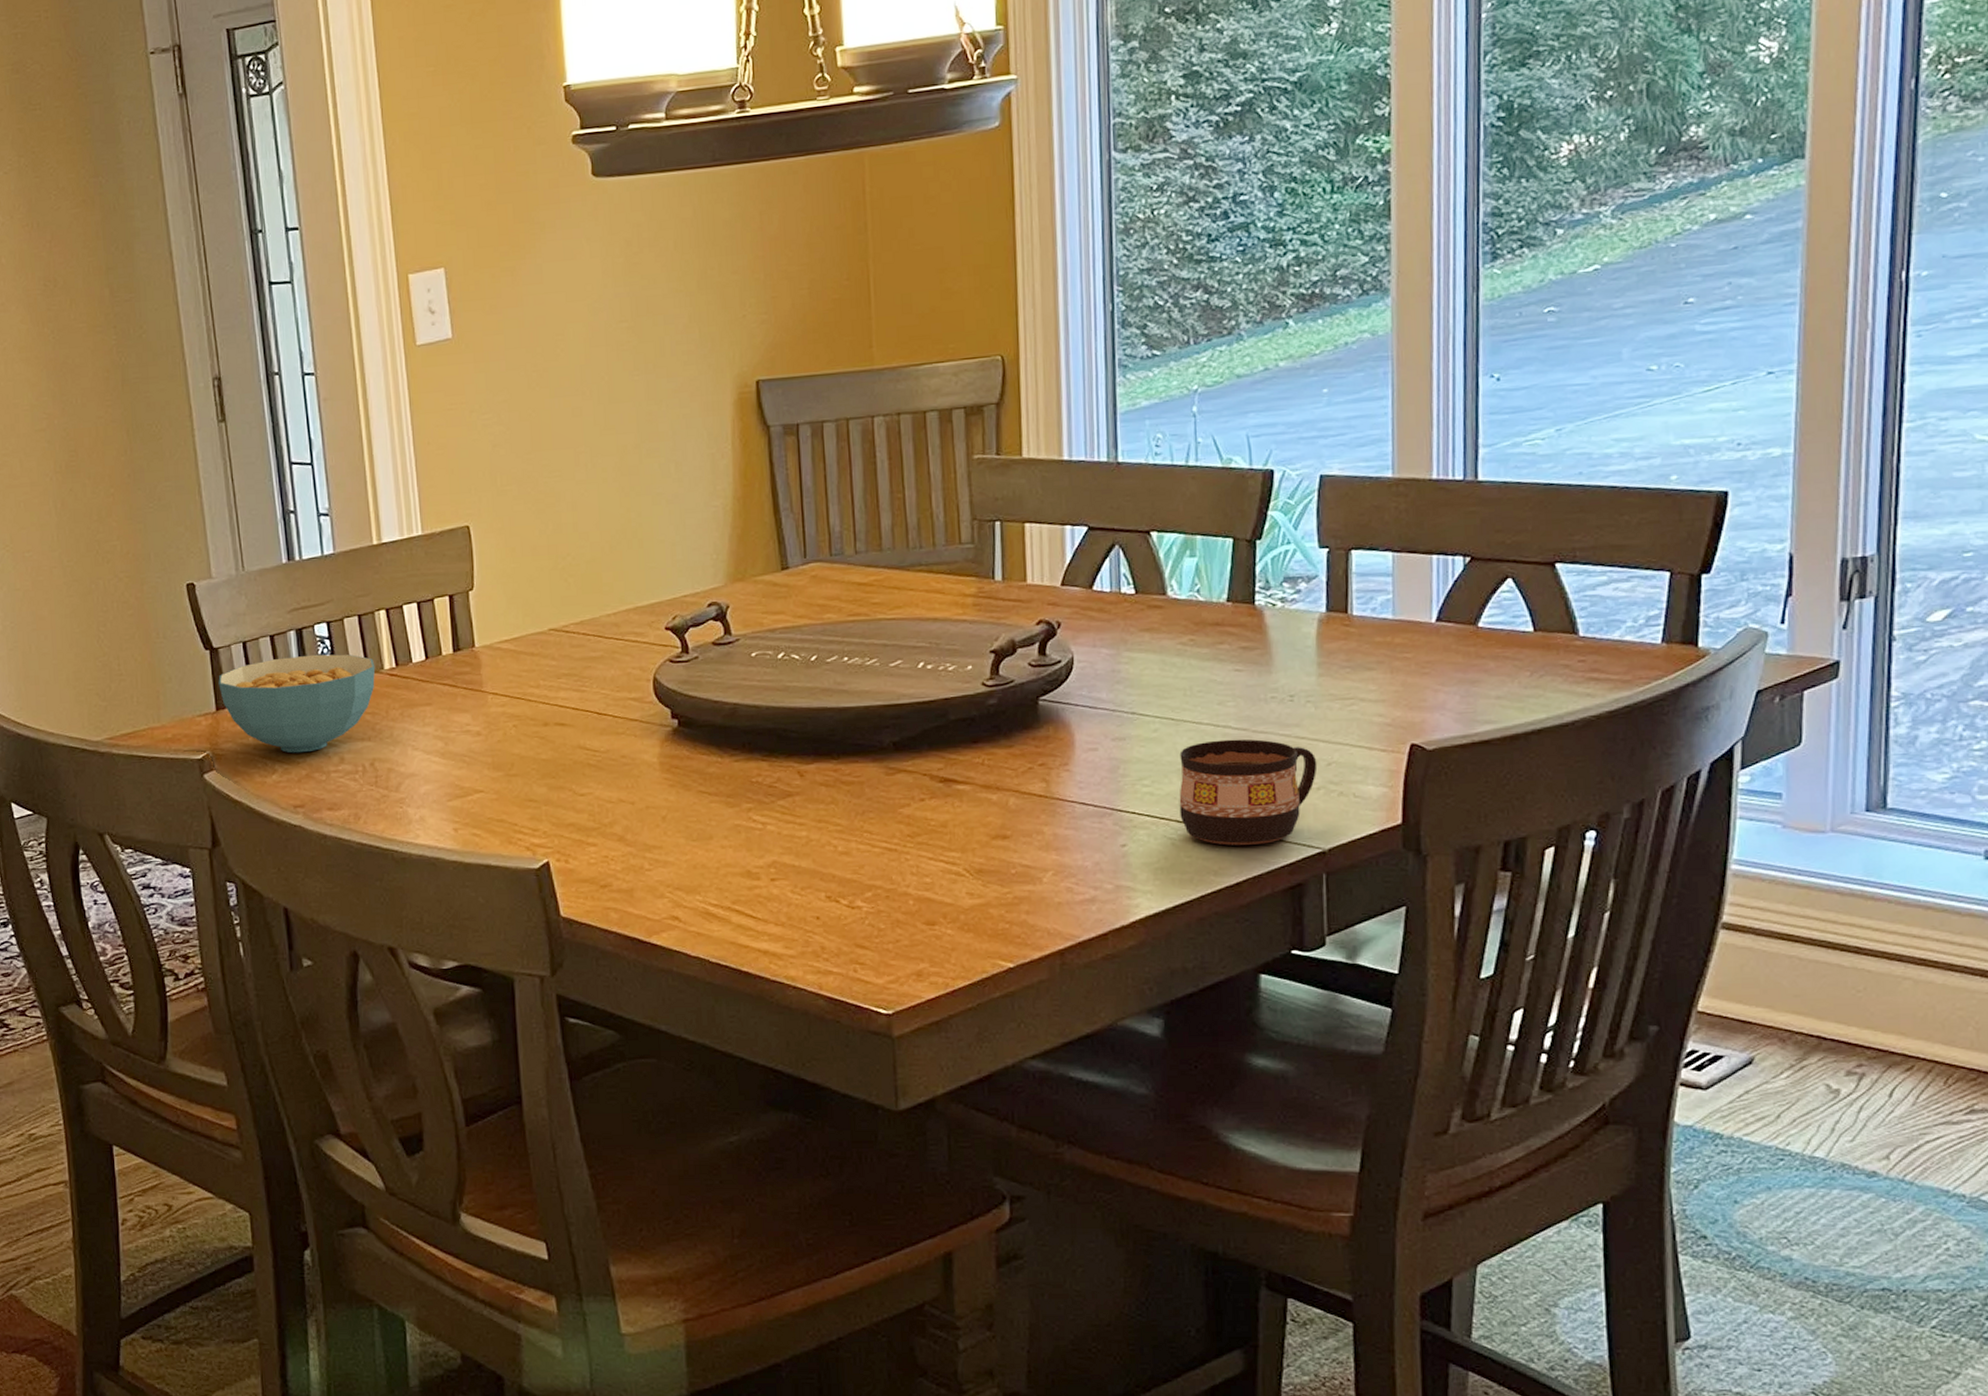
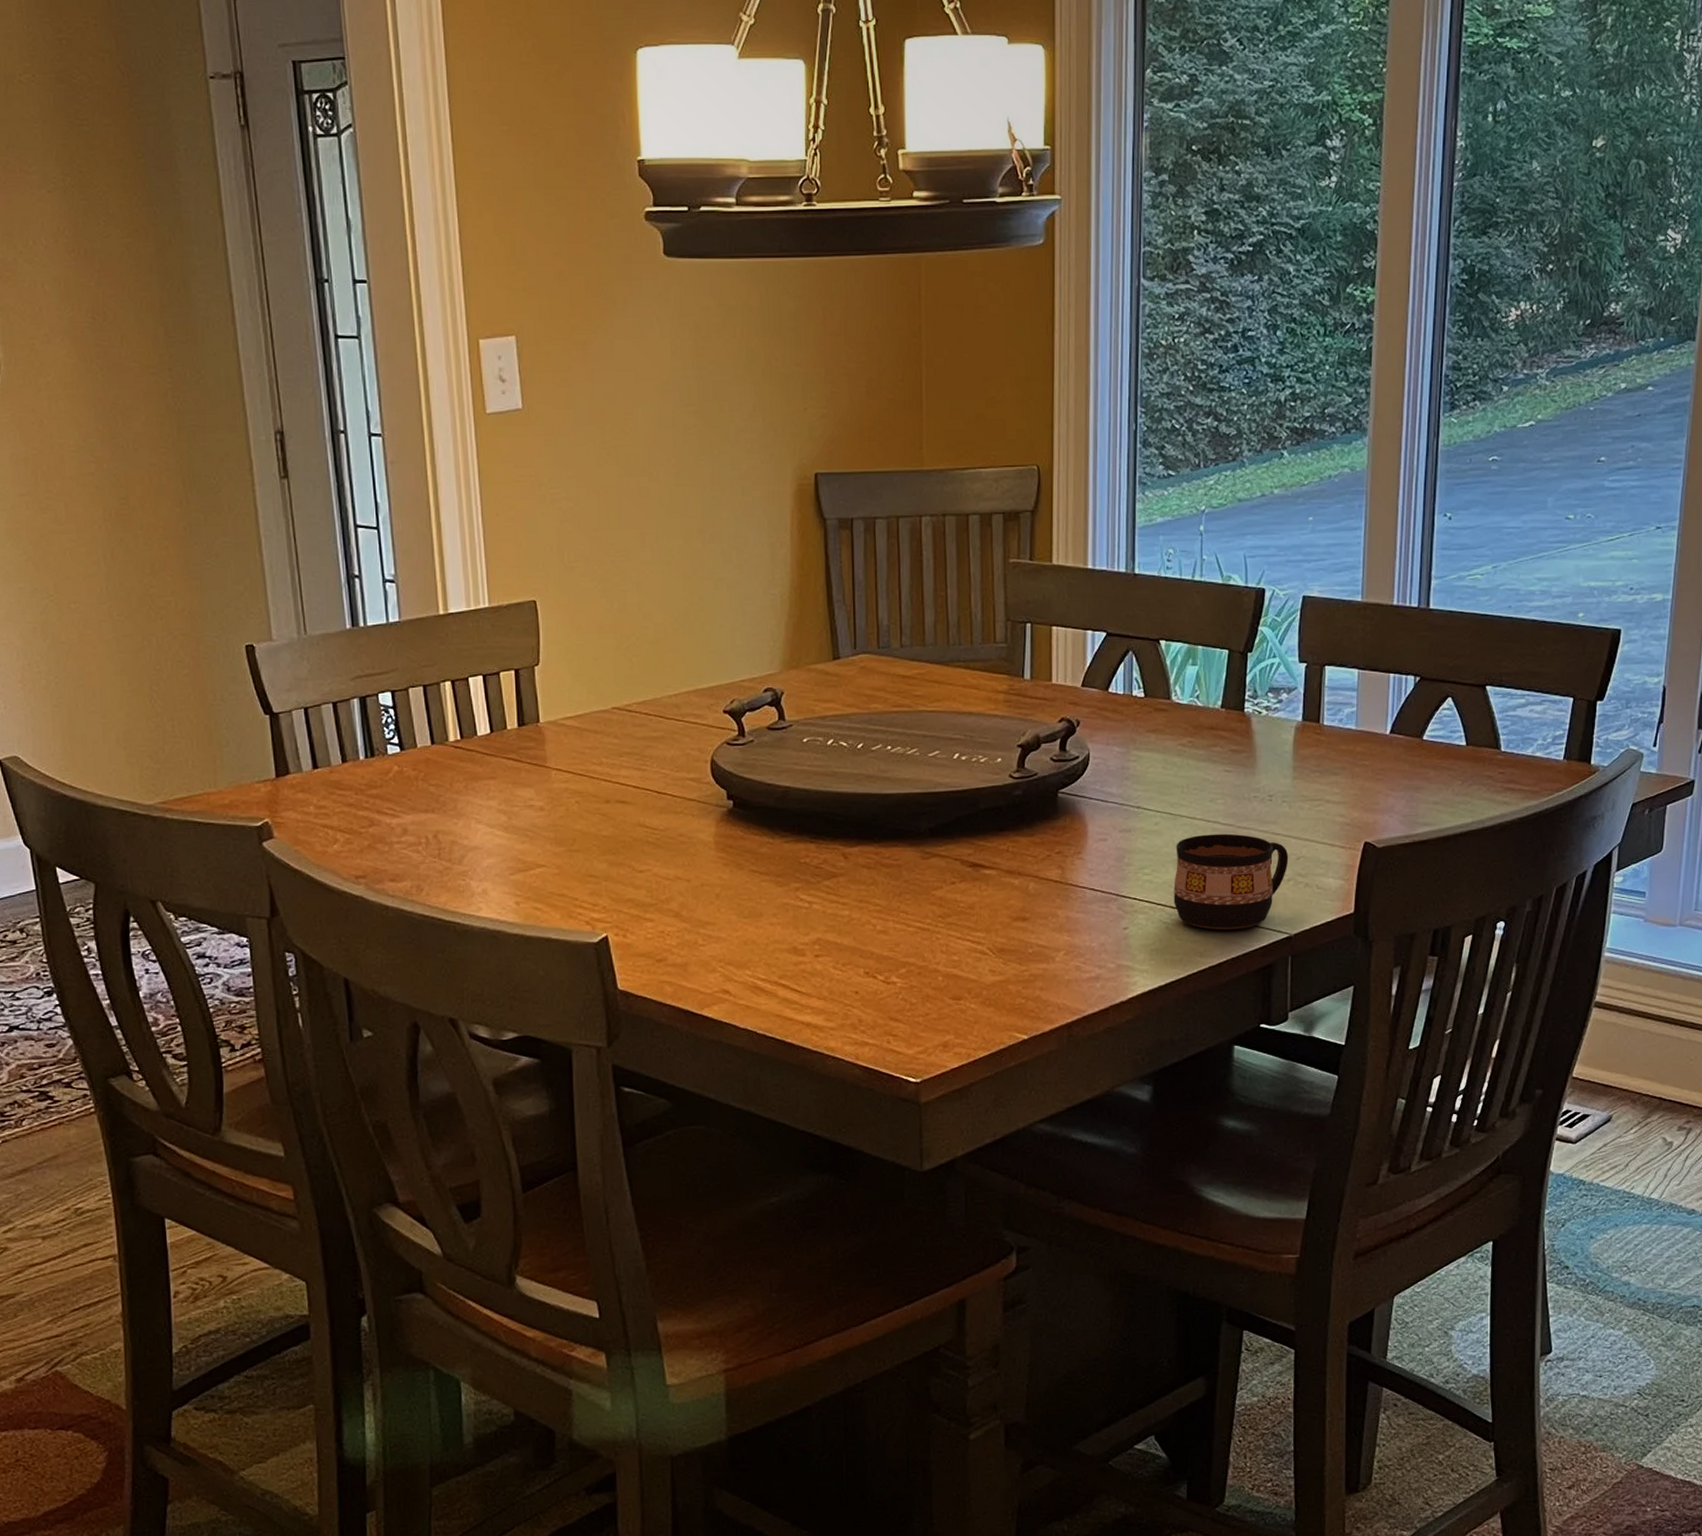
cereal bowl: present [218,654,376,753] -> none [278,723,440,823]

